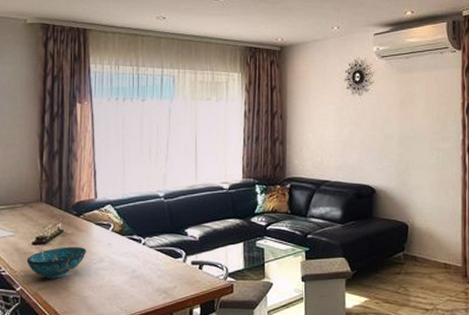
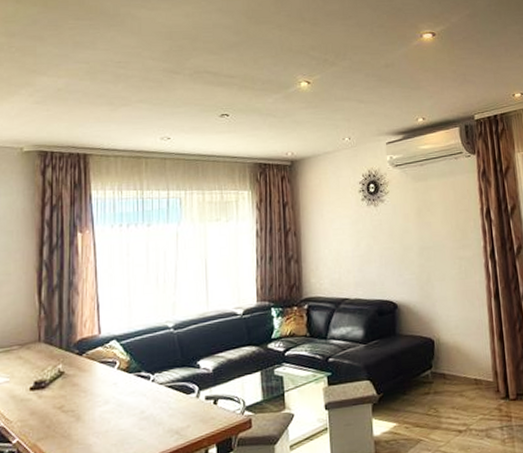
decorative bowl: present [26,246,86,279] -> none [23,388,90,427]

